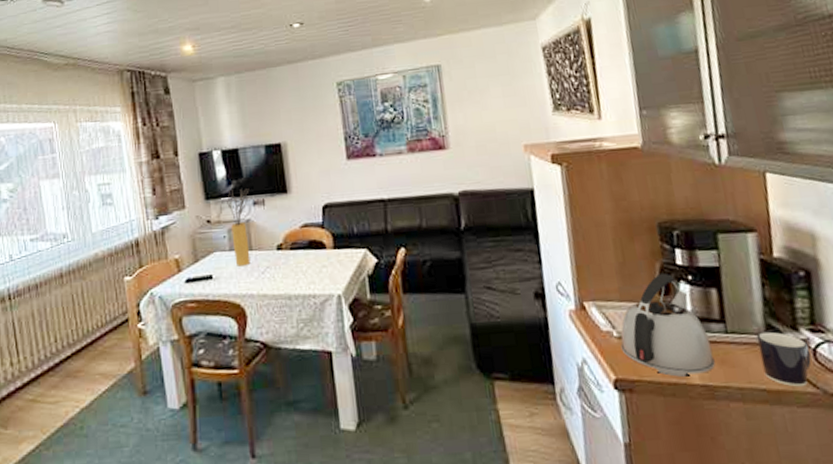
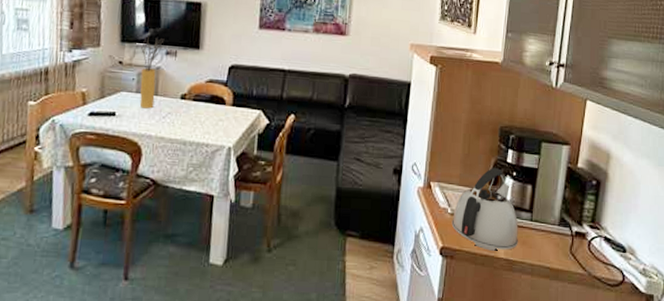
mug: present [756,331,812,387] -> none [551,223,587,268]

